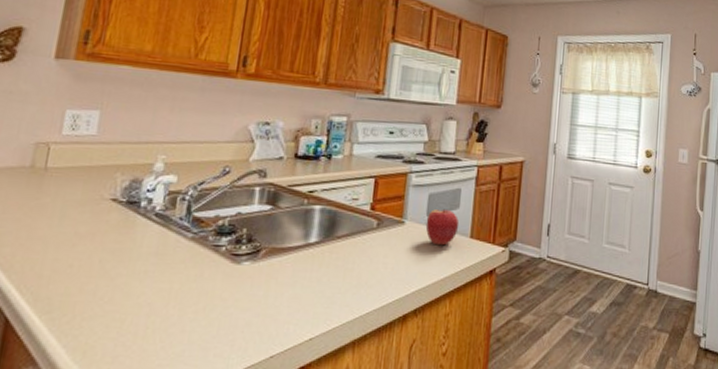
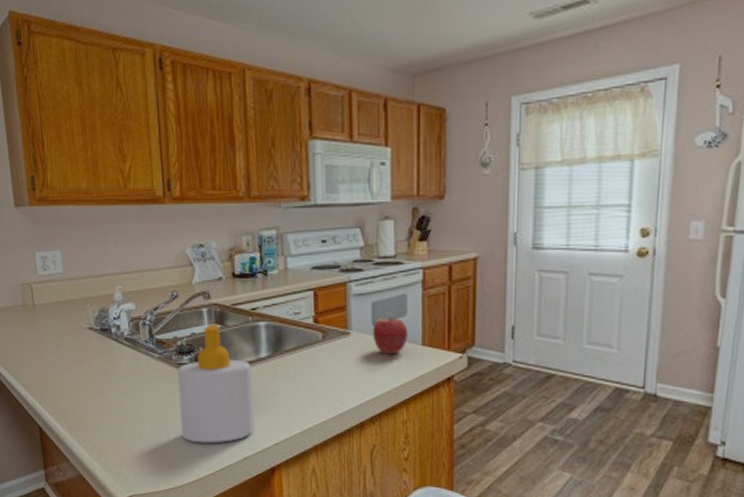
soap bottle: none [200,204,298,339] -> present [177,324,255,444]

